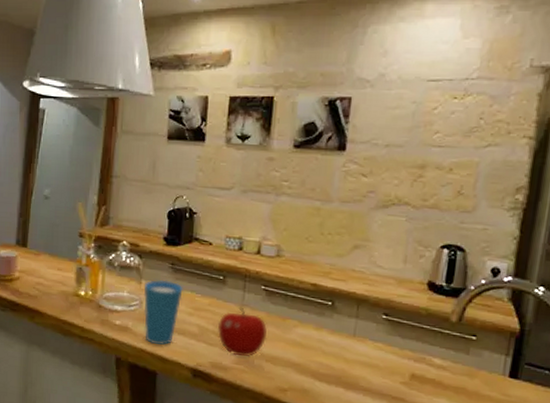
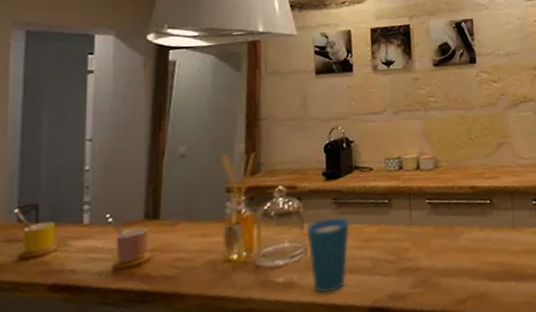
fruit: present [217,306,268,358] -> none [389,226,439,280]

